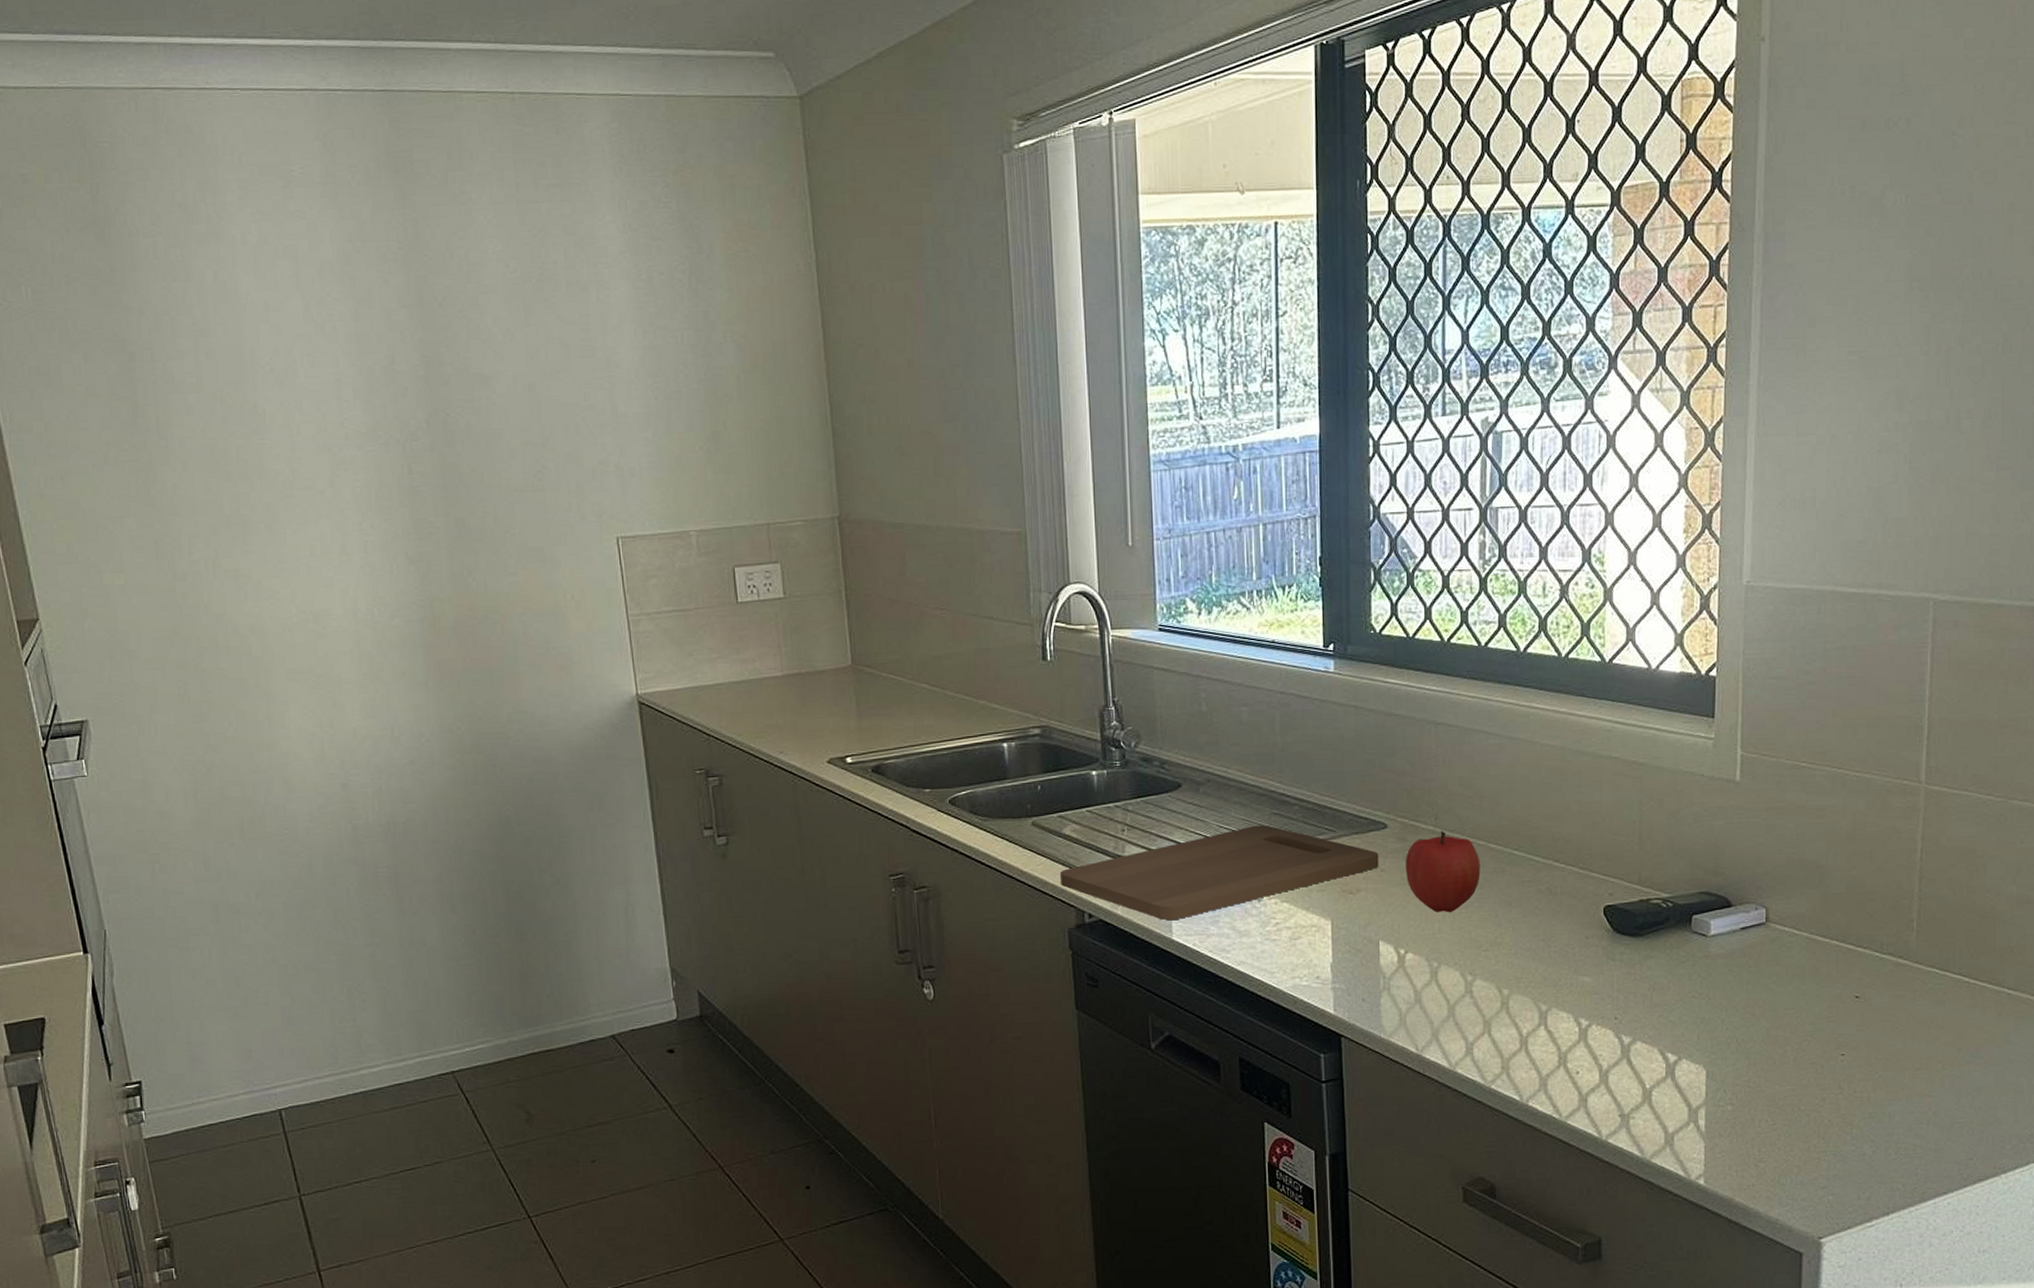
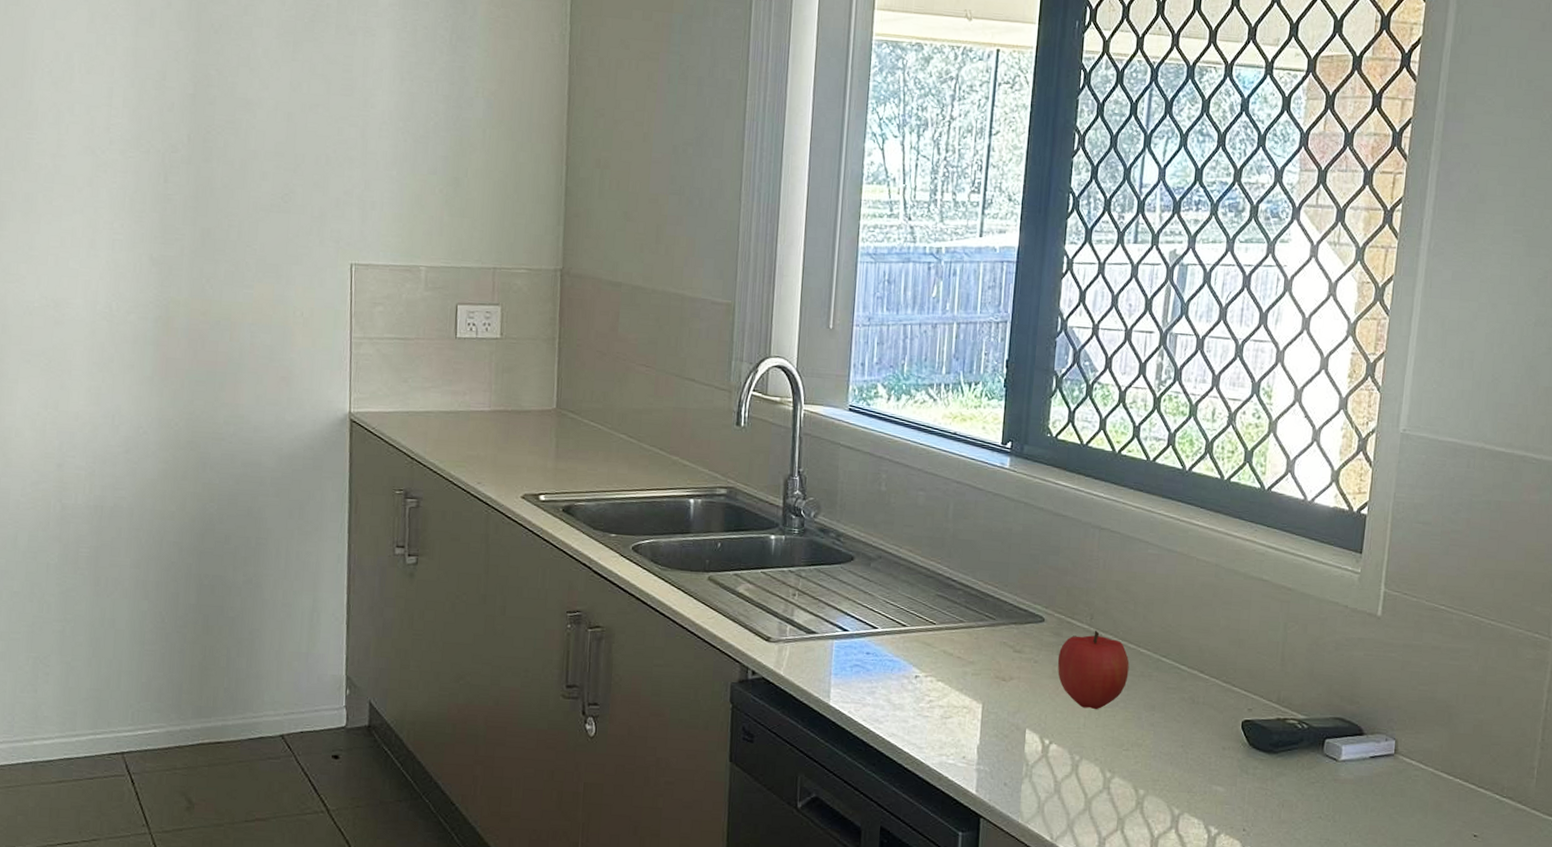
cutting board: present [1060,825,1379,920] -> none [729,604,1034,686]

